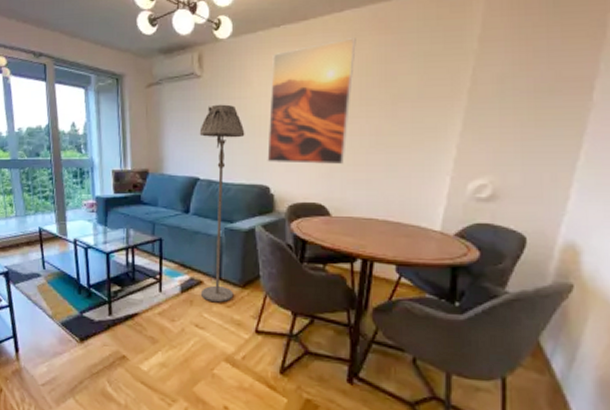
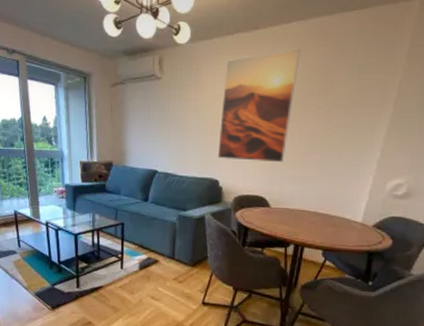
floor lamp: present [199,104,245,303] -> none [157,105,199,279]

